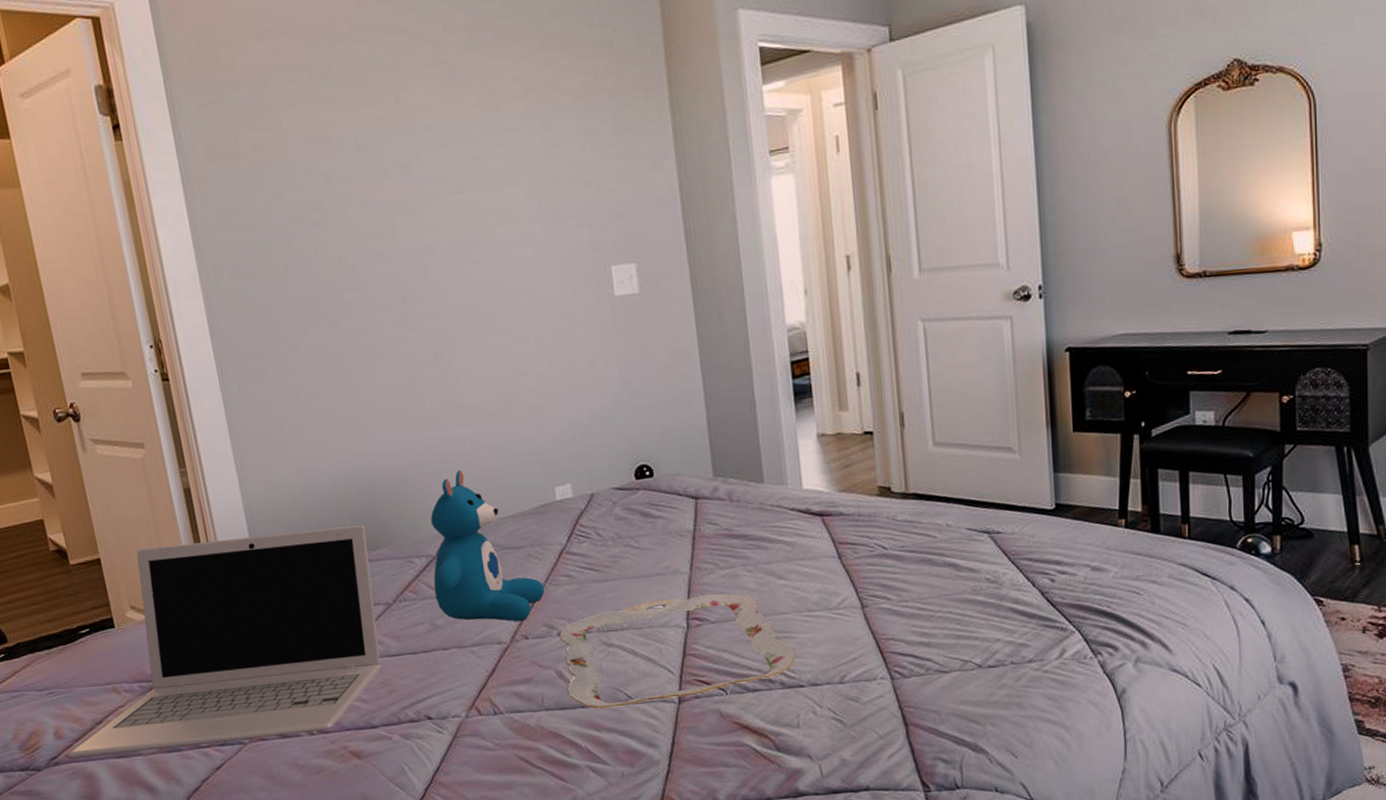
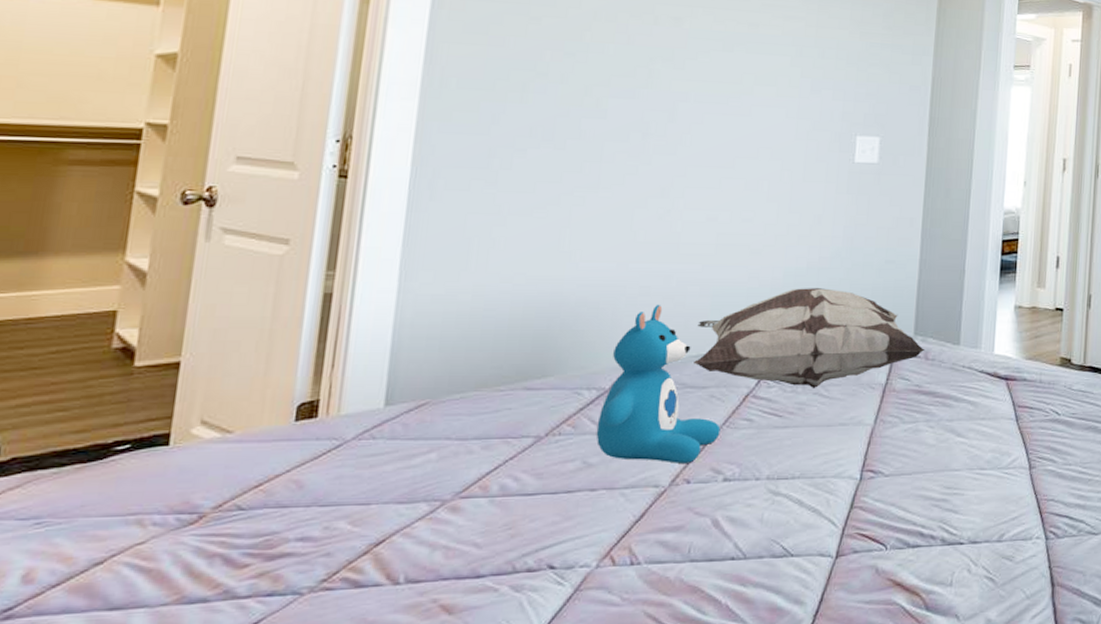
laptop: present [67,525,382,759] -> none [29,351,536,611]
decorative pillow: none [499,436,728,540] -> present [694,288,925,388]
serving tray: present [559,593,796,709] -> none [719,447,962,561]

